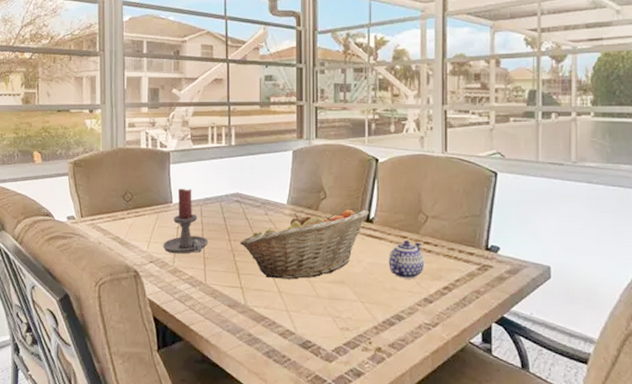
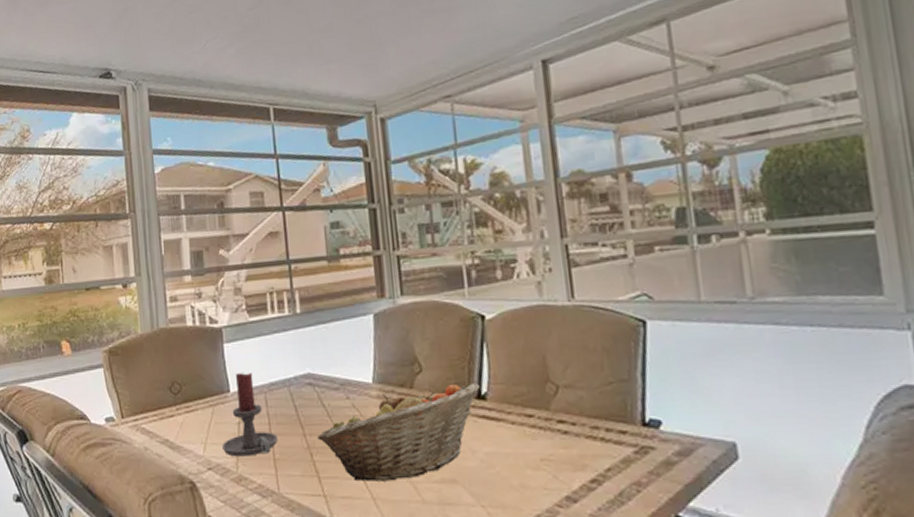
teapot: present [389,240,425,279] -> none [511,419,562,472]

